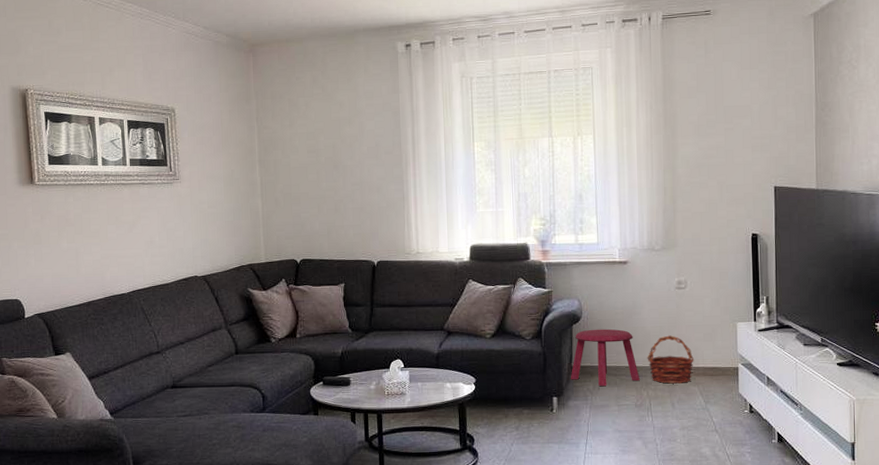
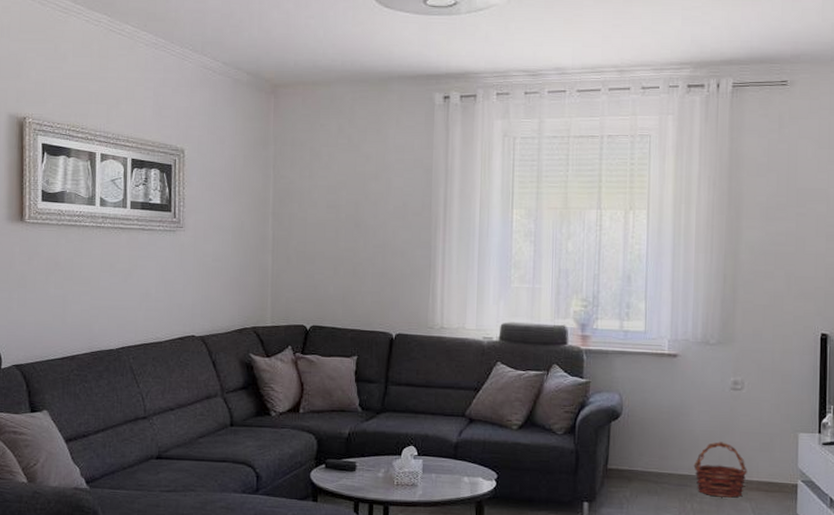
stool: present [570,329,640,386] -> none [604,428,684,494]

